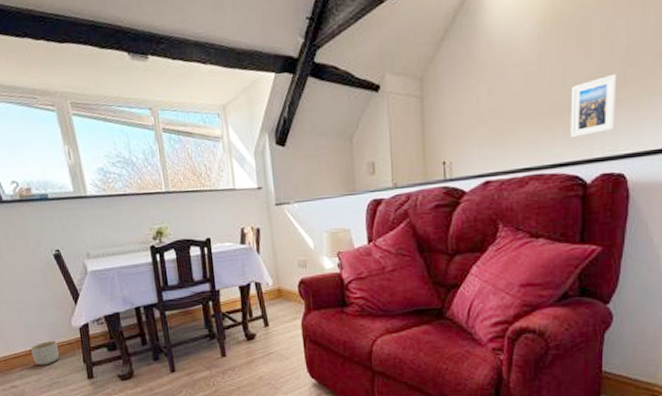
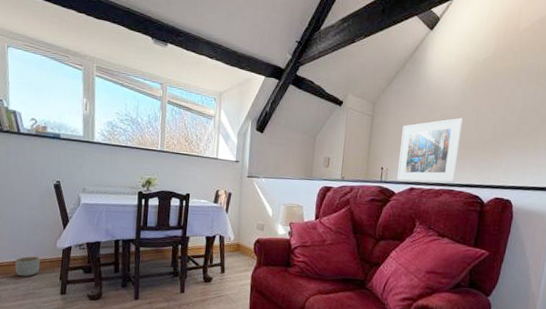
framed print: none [464,75,544,174] -> present [397,117,463,183]
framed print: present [570,73,617,138] -> none [476,127,514,168]

